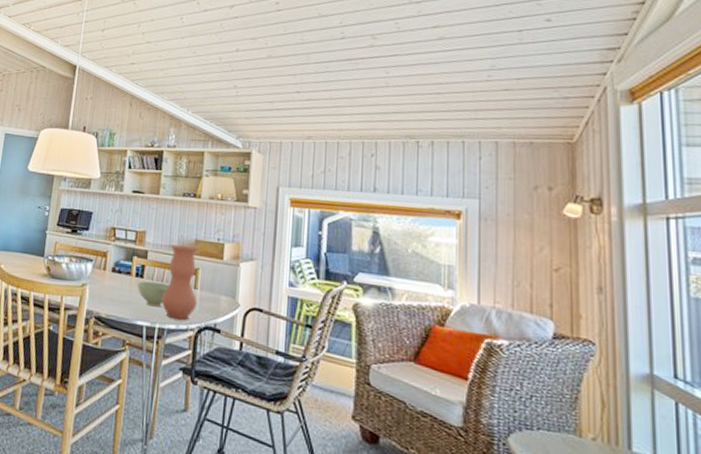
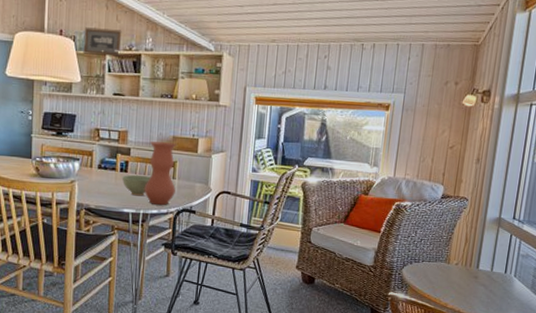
picture frame: none [104,124,145,153] -> present [83,27,122,57]

